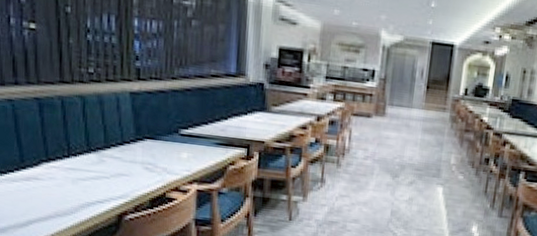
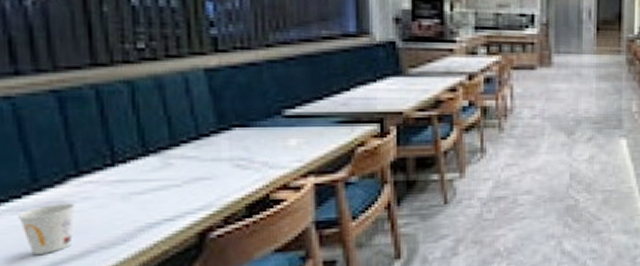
cup: none [10,179,44,214] -> present [16,202,75,254]

